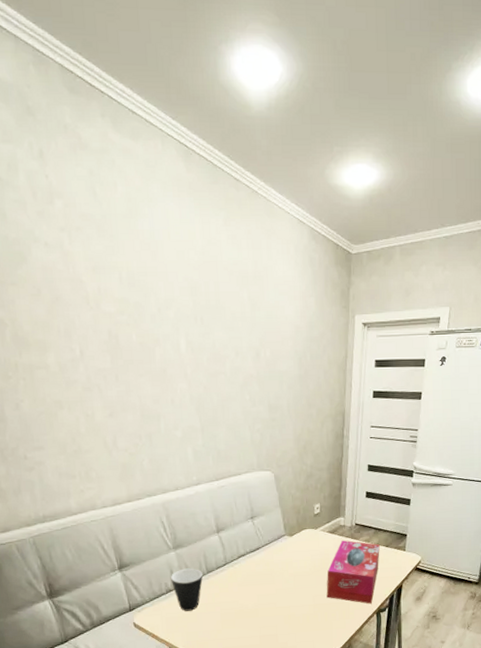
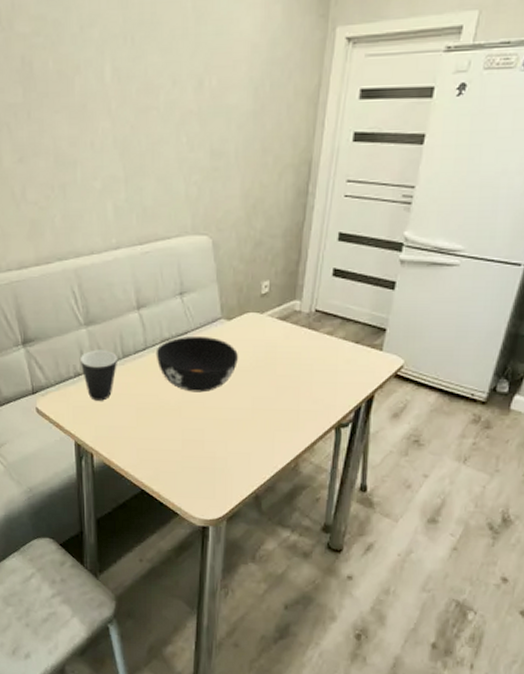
bowl: none [234,550,301,596] -> present [156,335,239,393]
tissue box: present [326,540,380,604] -> none [270,329,347,416]

